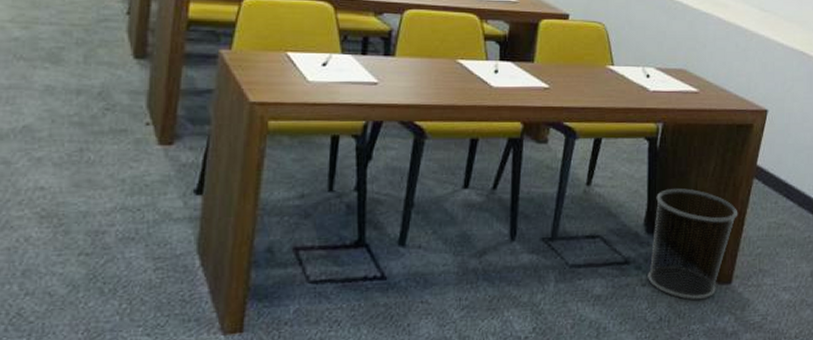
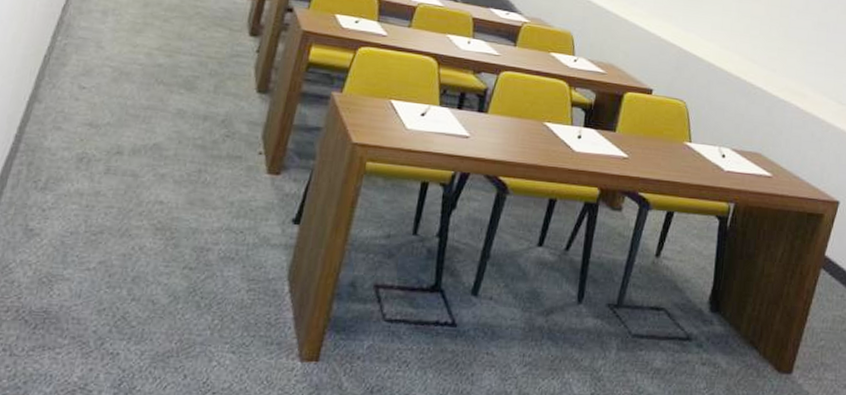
waste bin: present [648,188,737,300] -> none [708,269,802,386]

